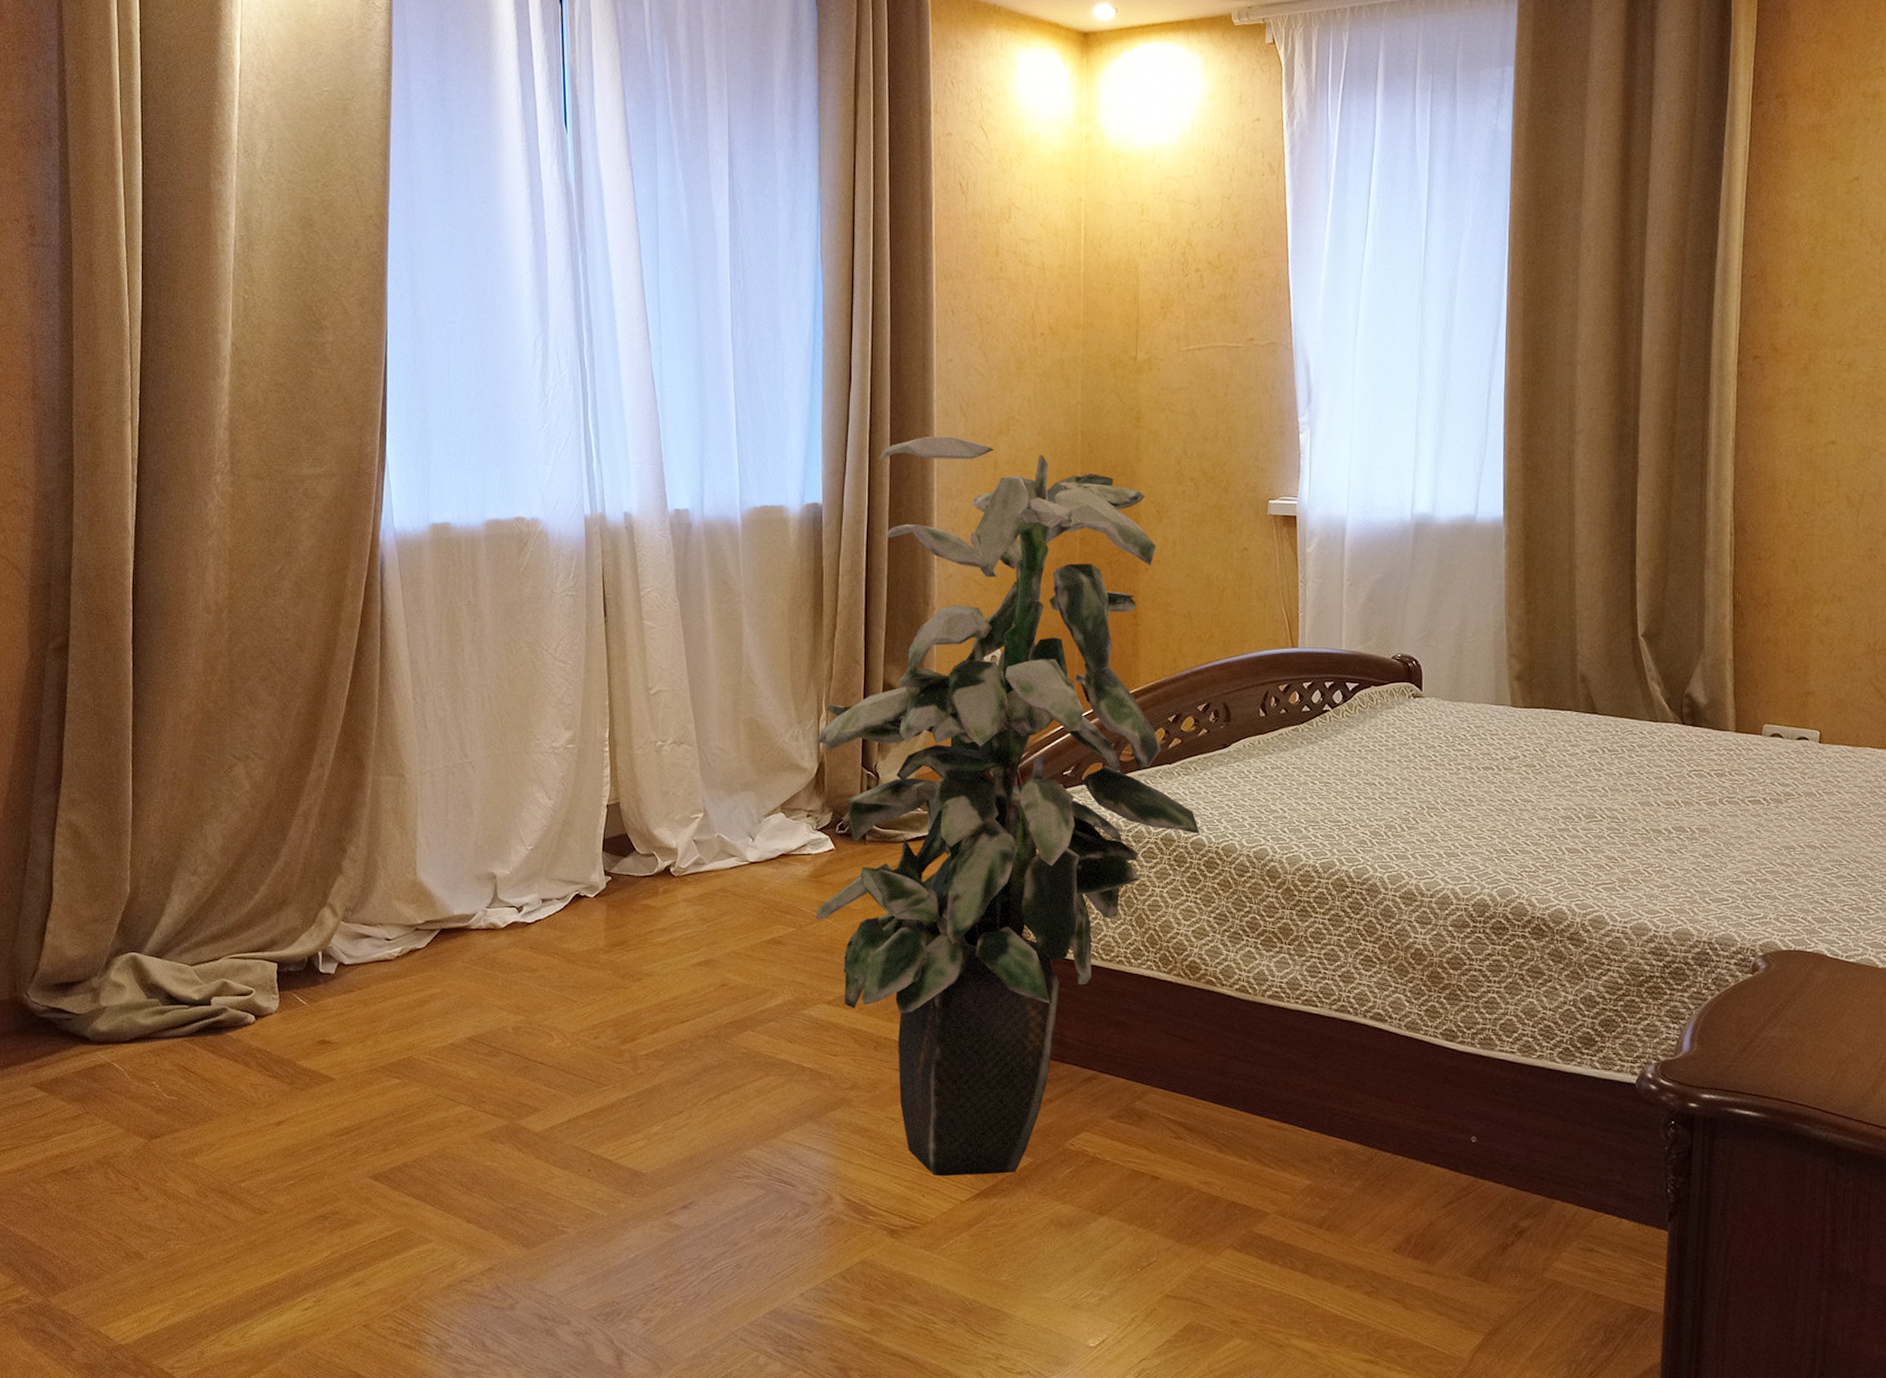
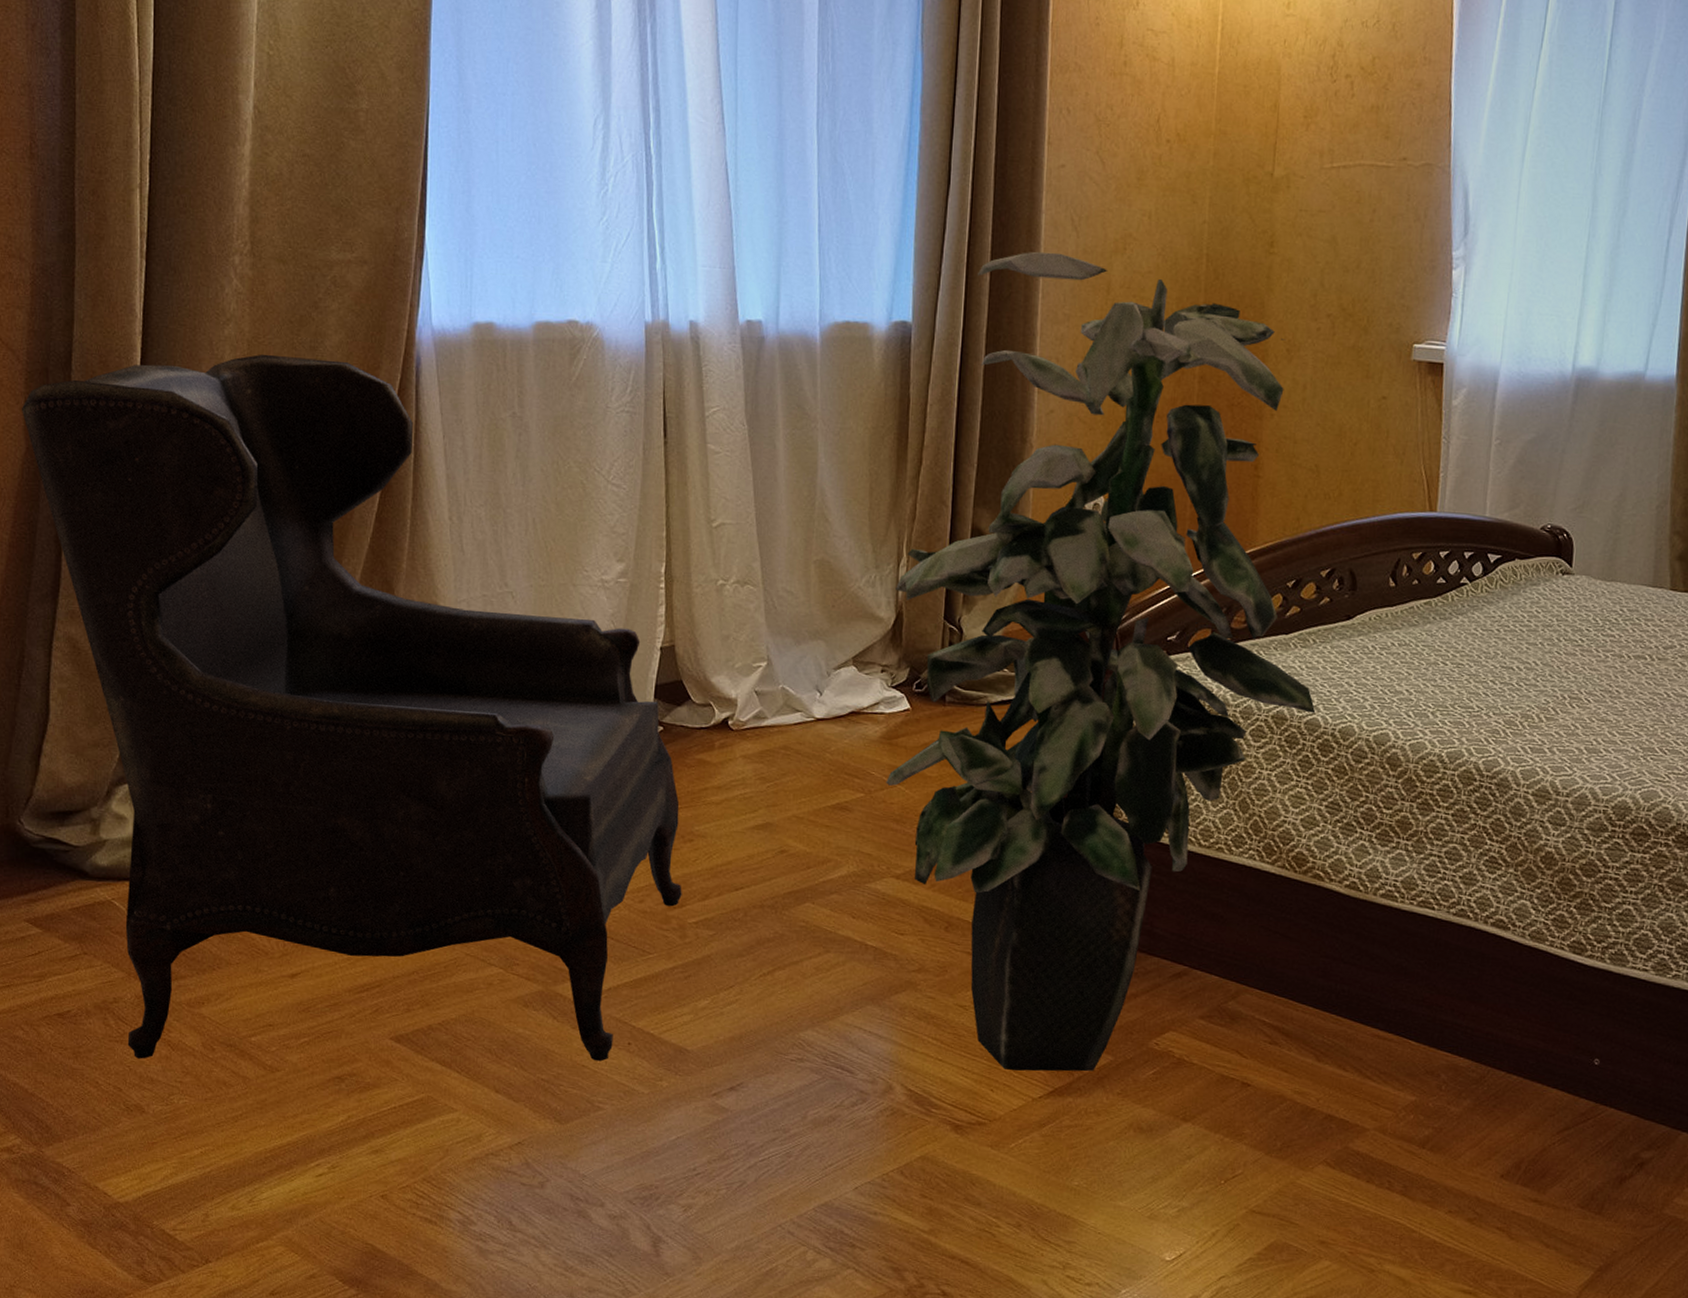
armchair: none [27,560,633,1209] -> present [22,354,682,1062]

